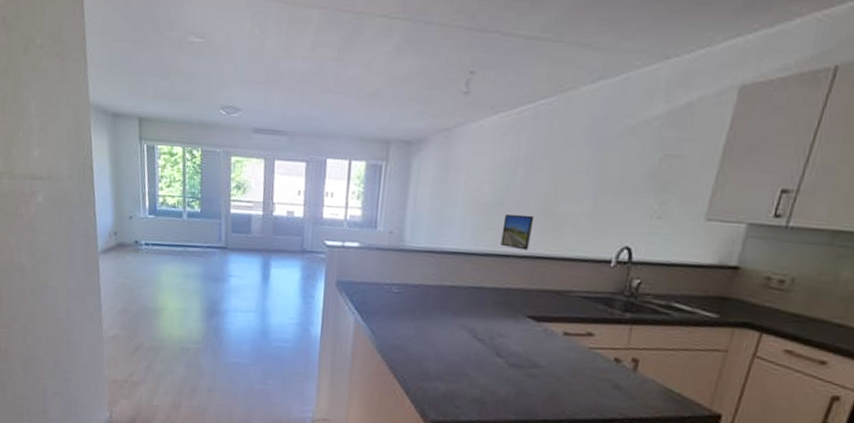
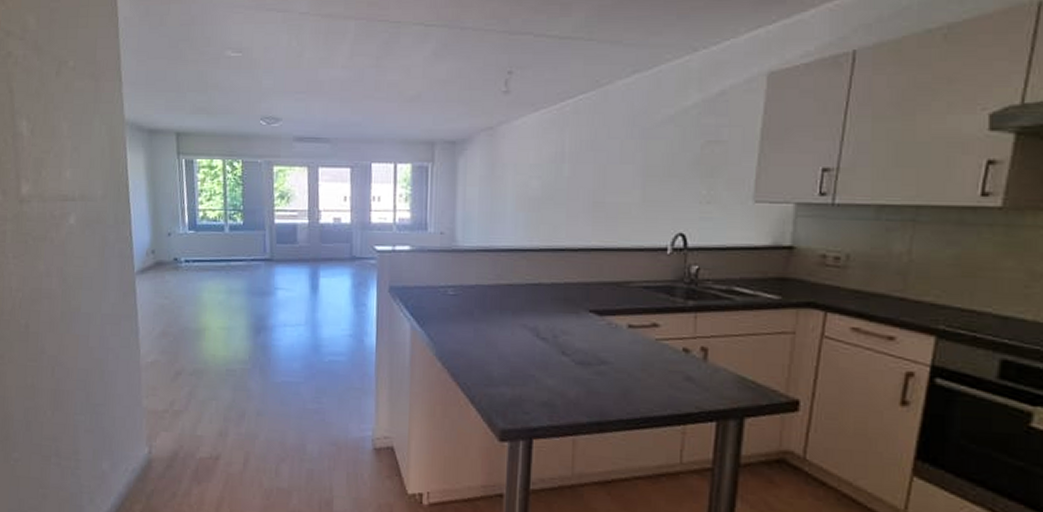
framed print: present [500,214,534,251] -> none [554,207,586,243]

